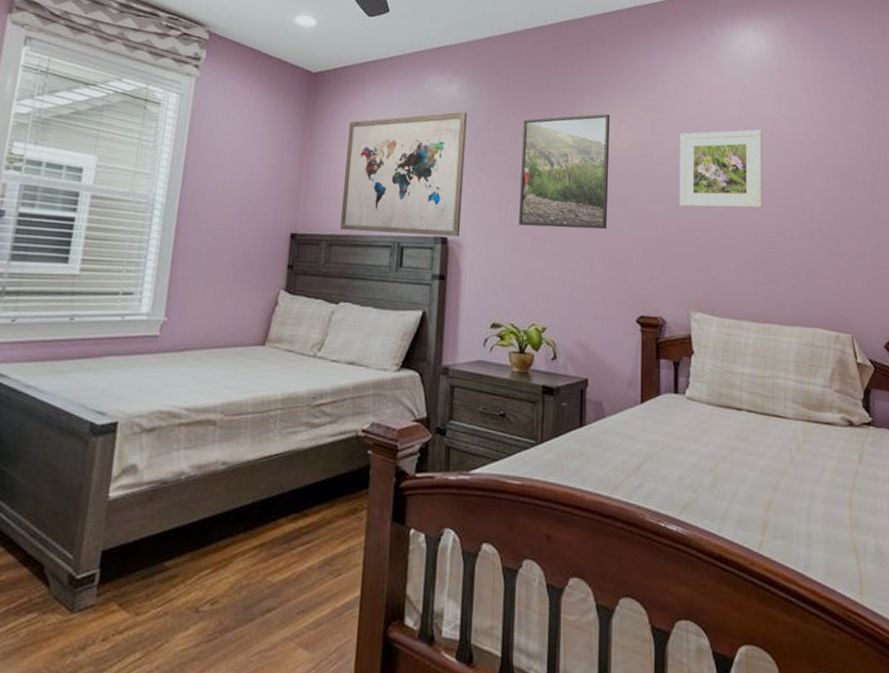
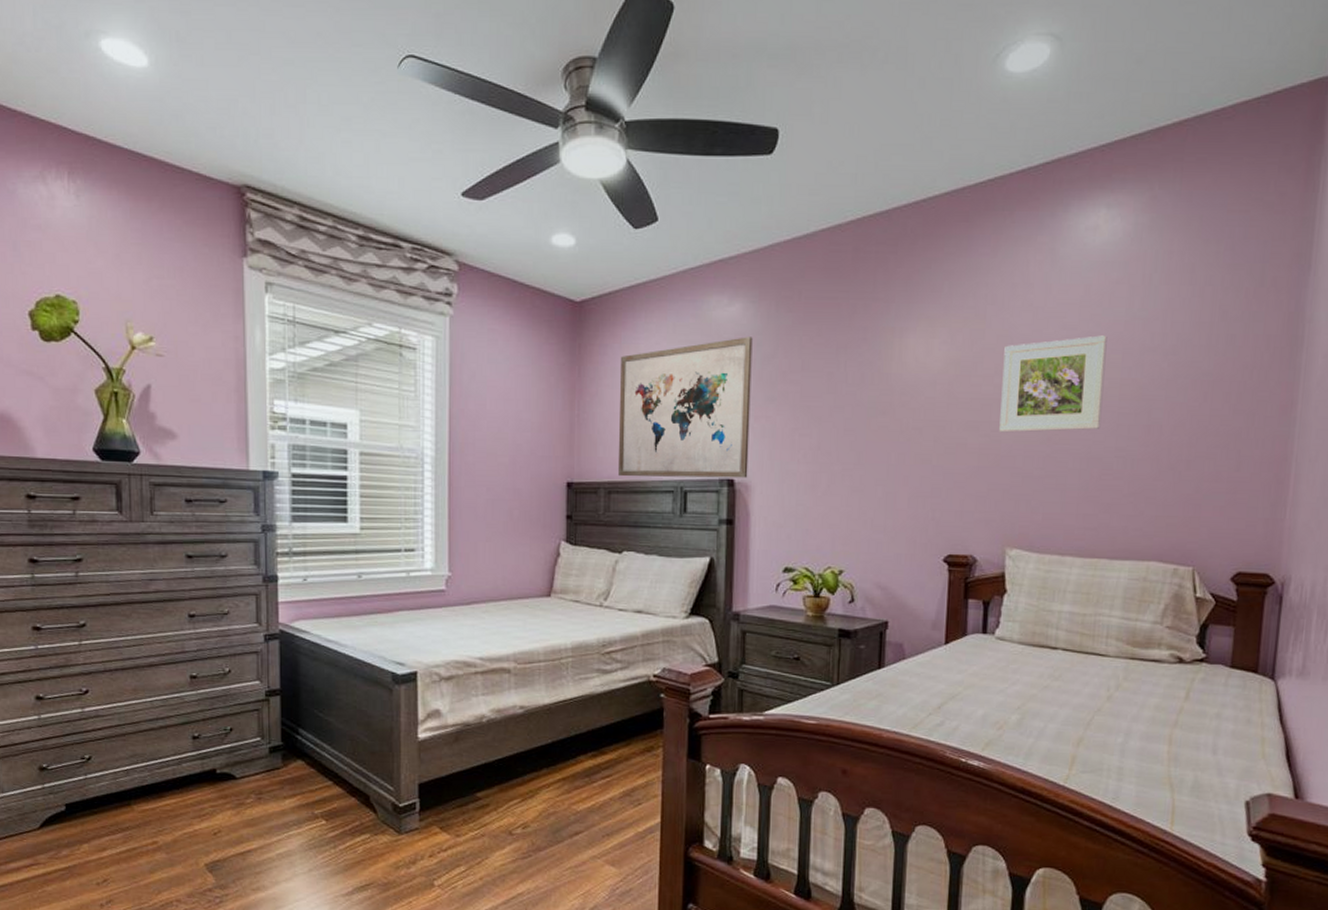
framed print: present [519,113,610,230] -> none [813,327,921,463]

